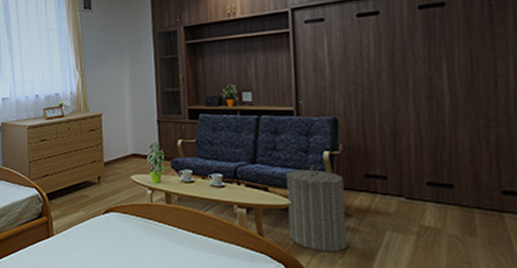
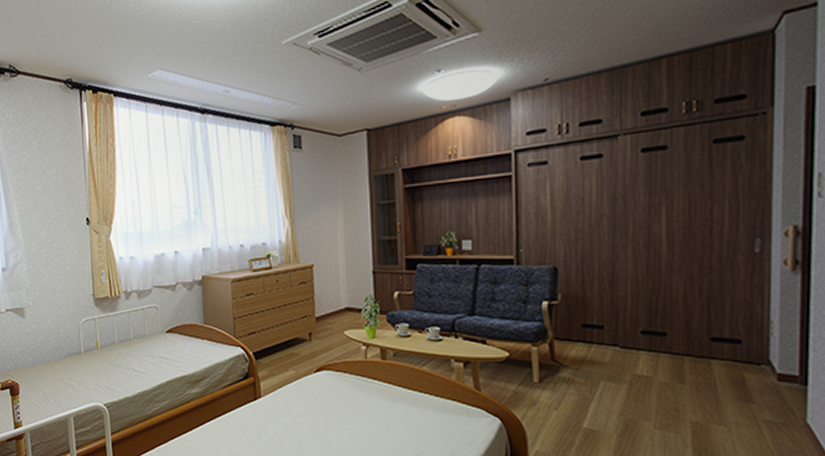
laundry hamper: present [286,165,348,252] -> none [505,316,563,404]

